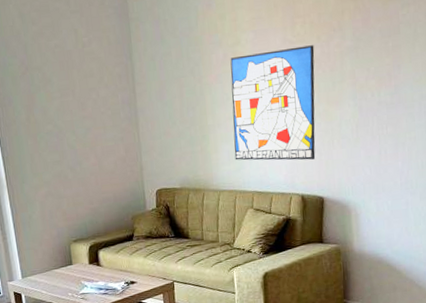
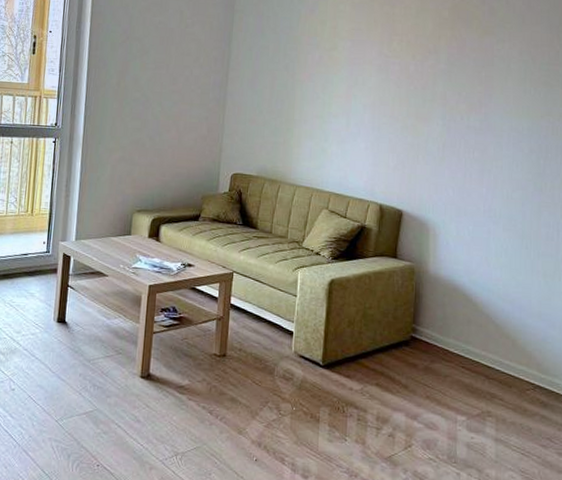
wall art: present [230,45,316,161] -> none [316,60,409,171]

